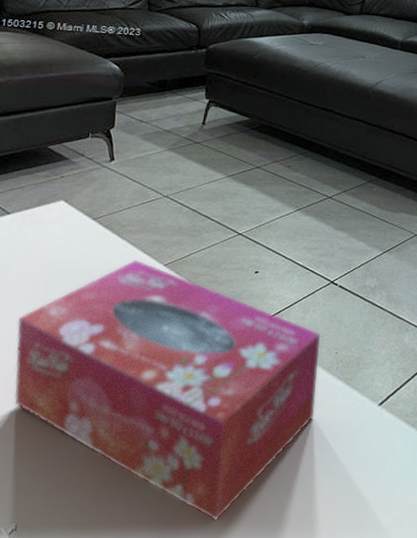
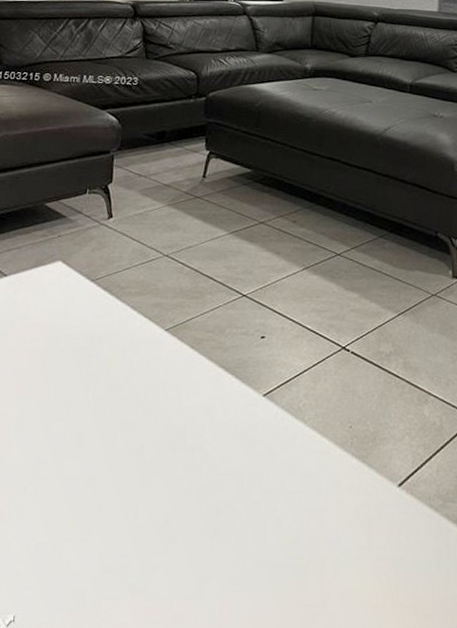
tissue box: present [14,259,320,521] -> none [11,323,332,615]

